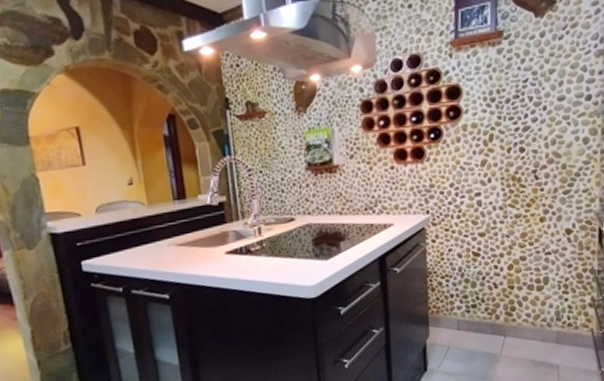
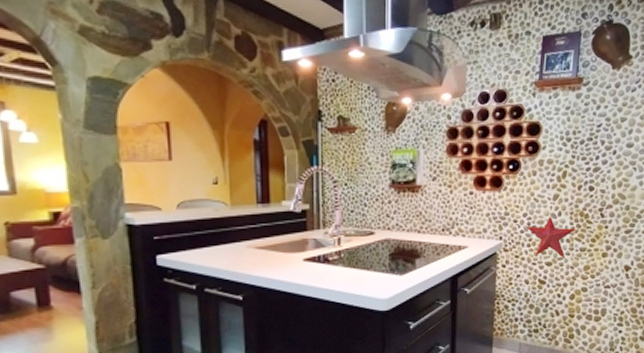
decorative star: none [454,183,509,229] -> present [526,216,577,260]

